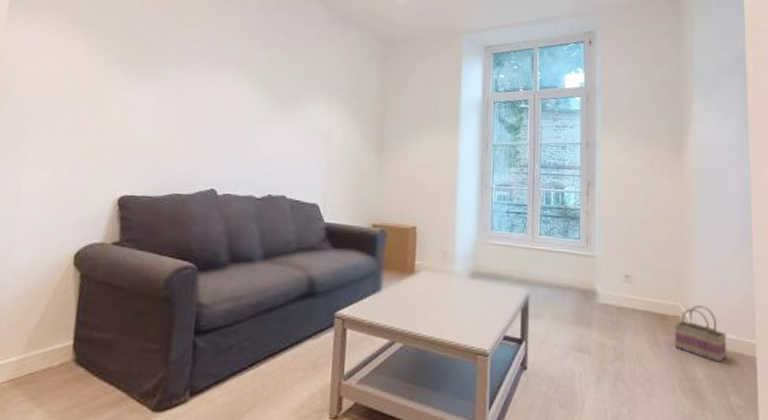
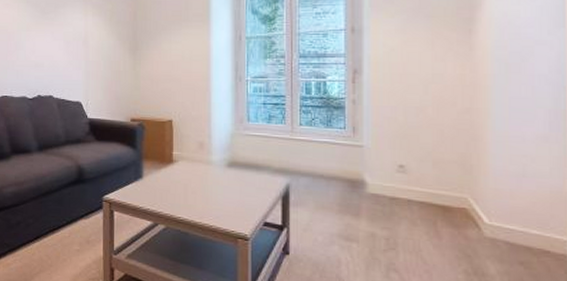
basket: present [674,304,727,363] -> none [459,197,528,259]

